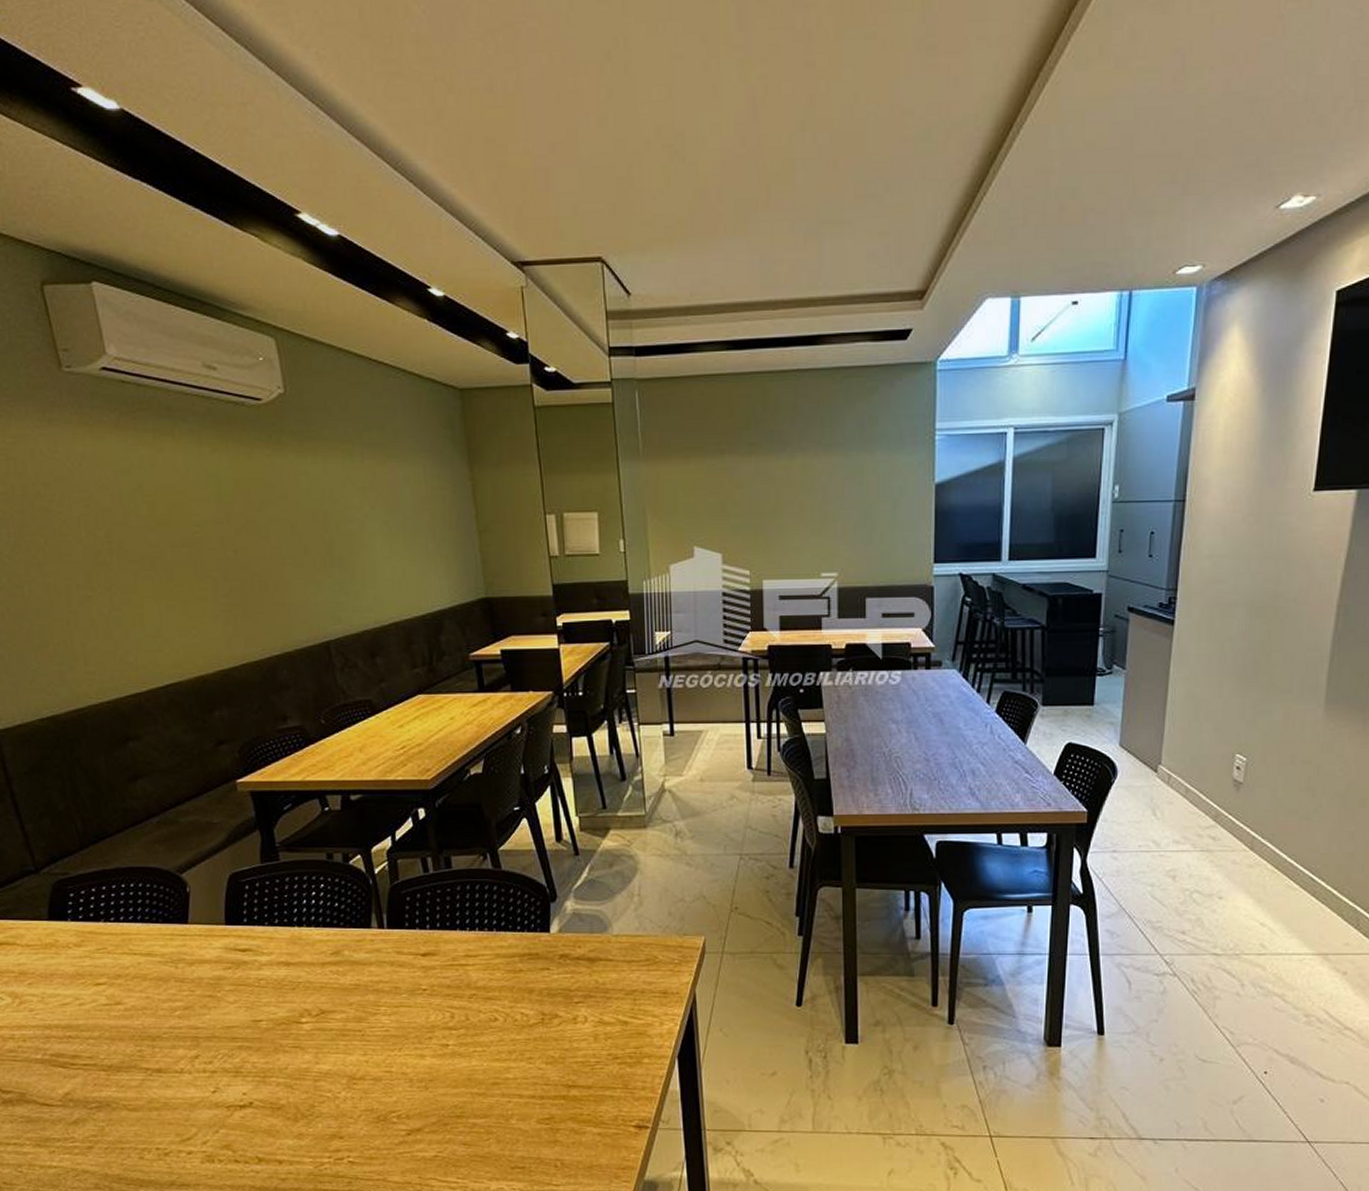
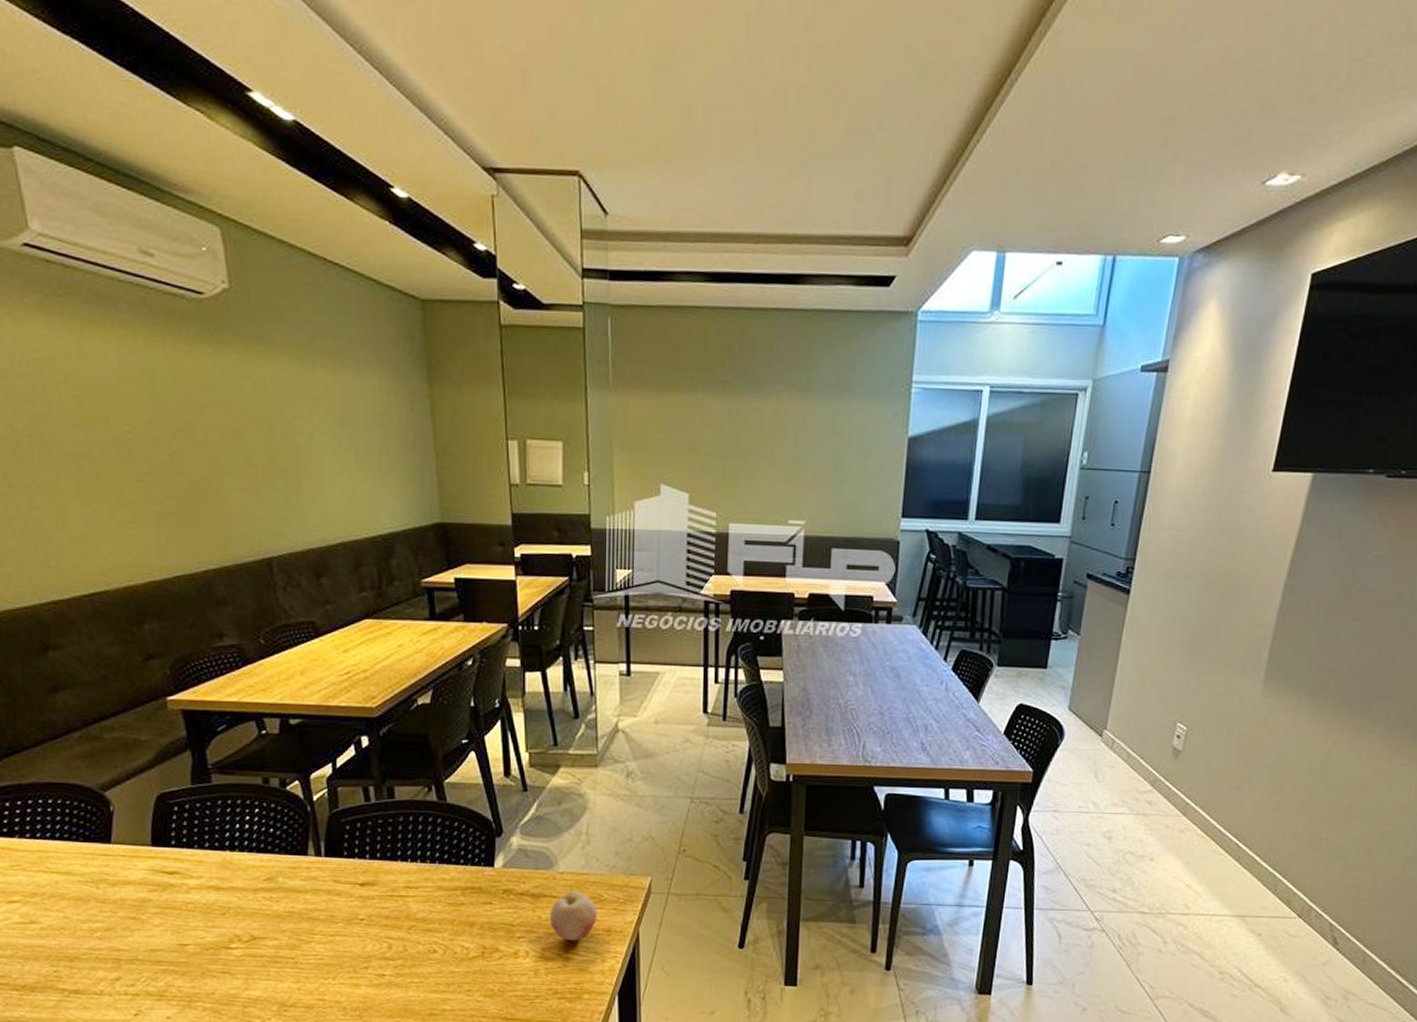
fruit: none [606,954,653,1005] -> present [549,891,597,942]

